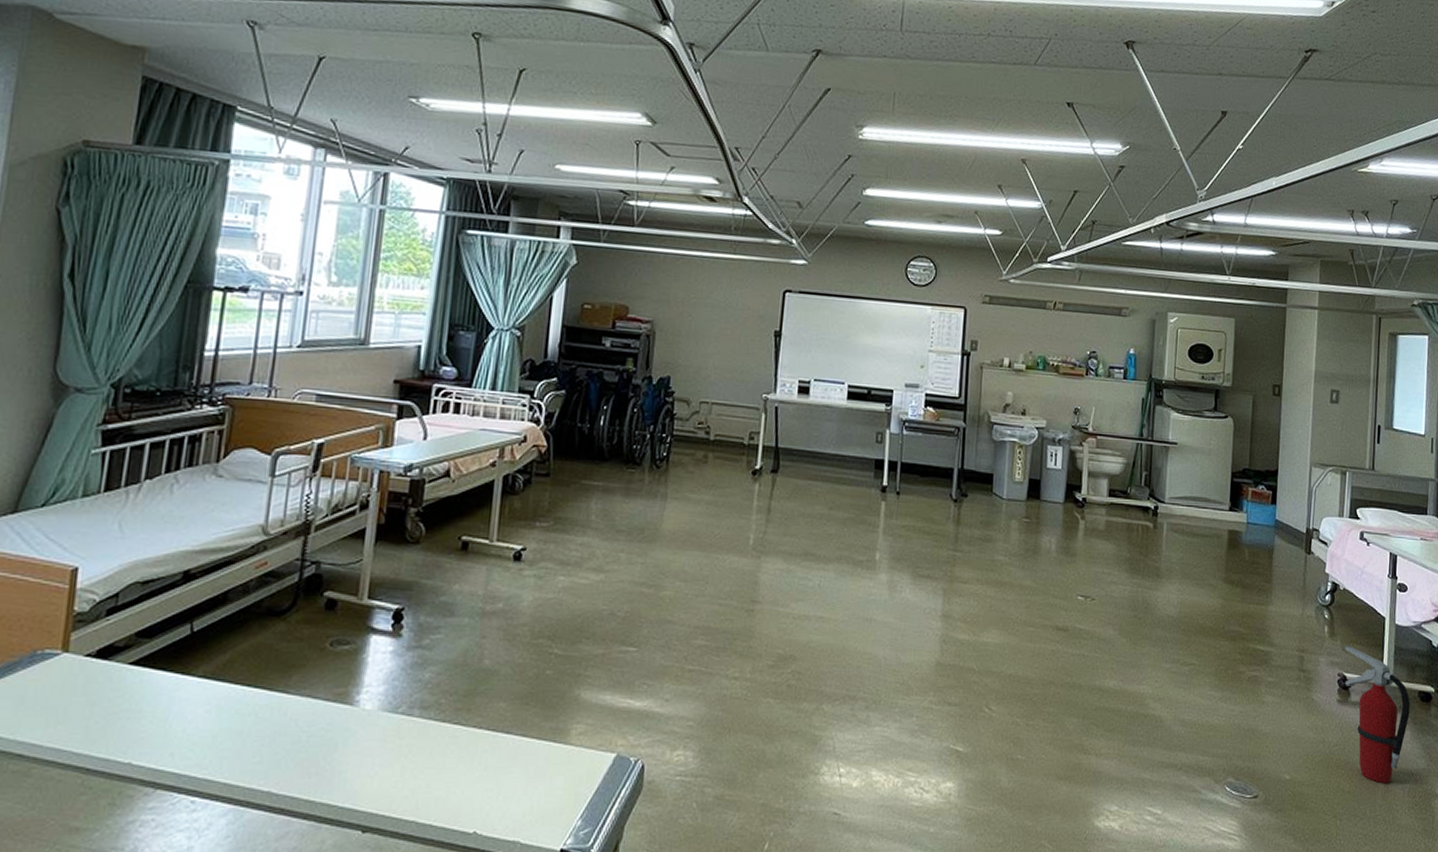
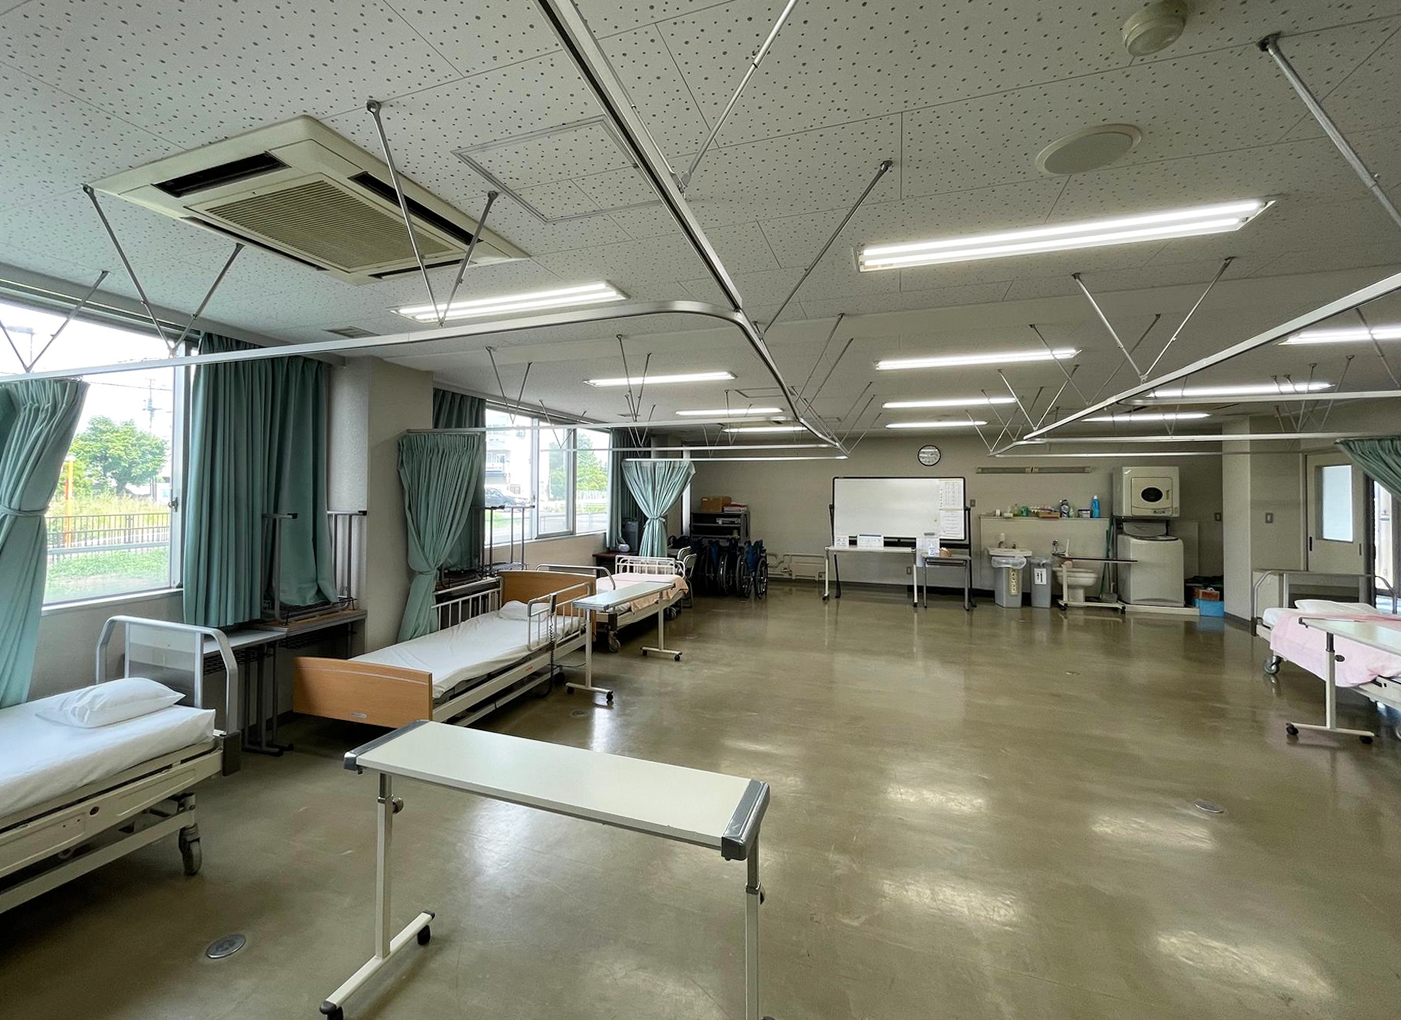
fire extinguisher: present [1344,646,1410,784] -> none [1291,703,1353,804]

